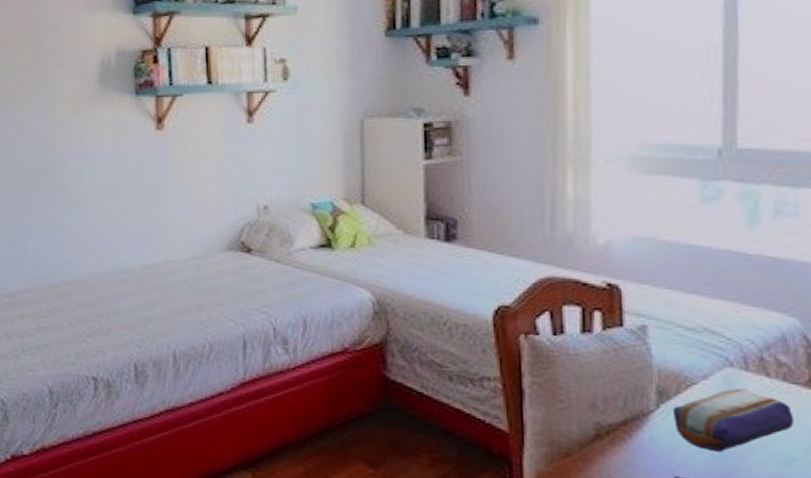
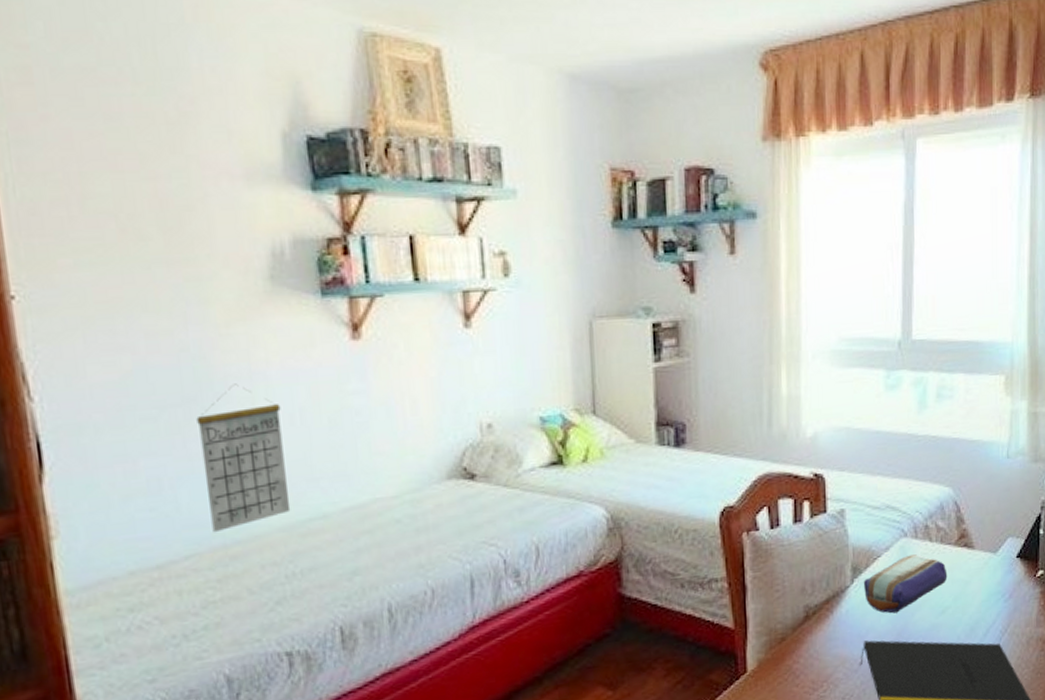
calendar: none [42,161,103,274] -> present [196,383,291,533]

